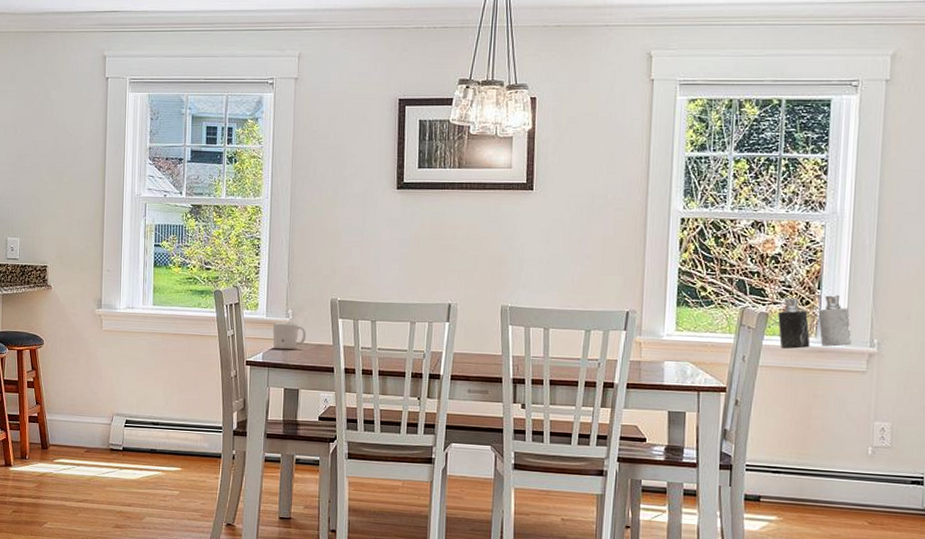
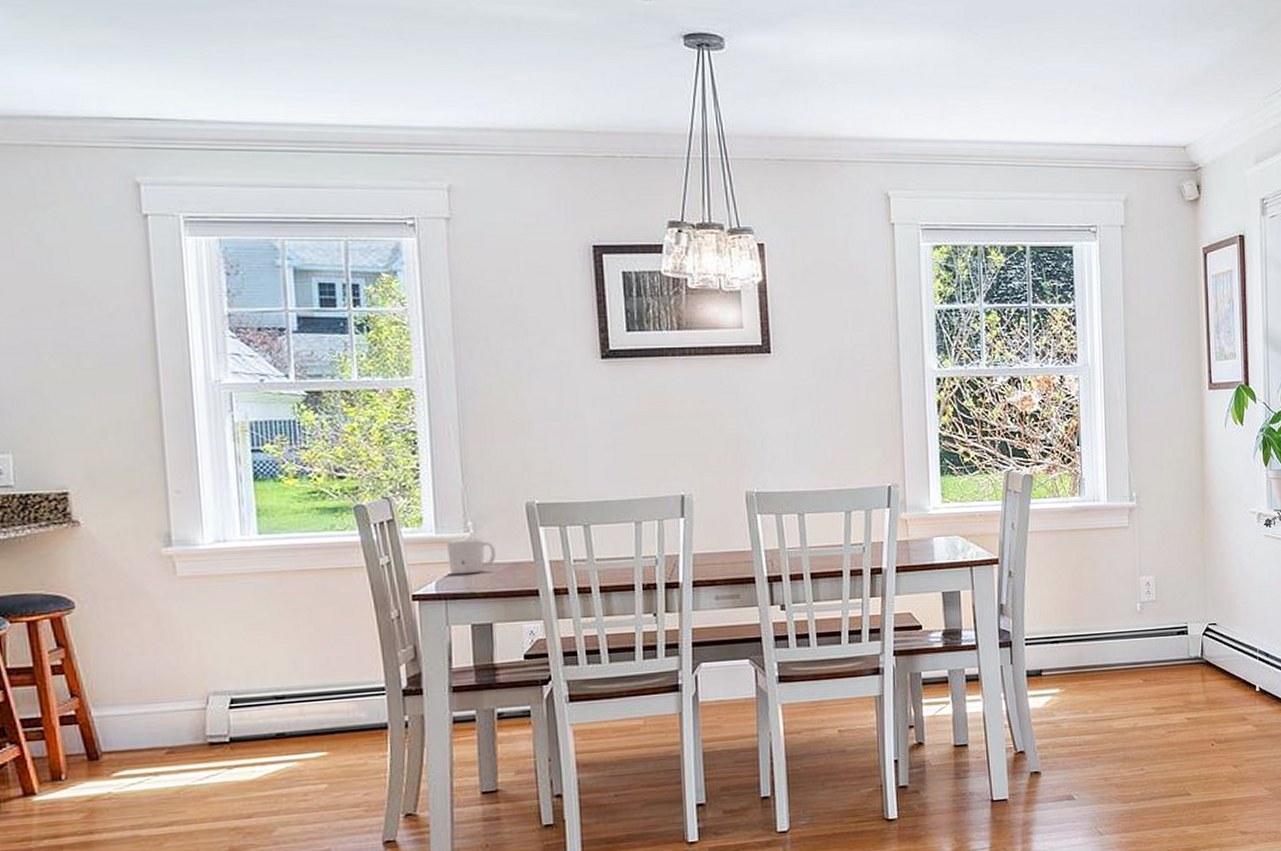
candle: present [778,295,852,350] -> none [1042,451,1113,512]

